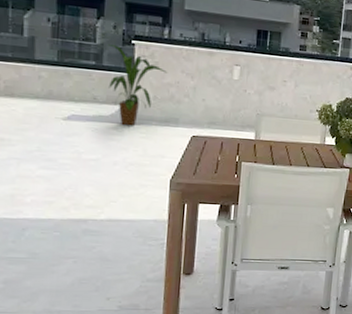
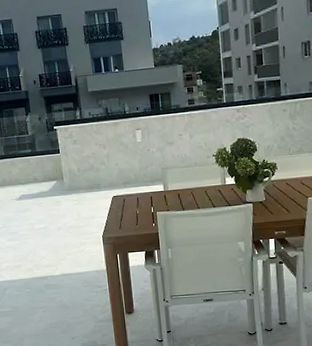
house plant: present [108,45,168,126] -> none [37,133,85,197]

